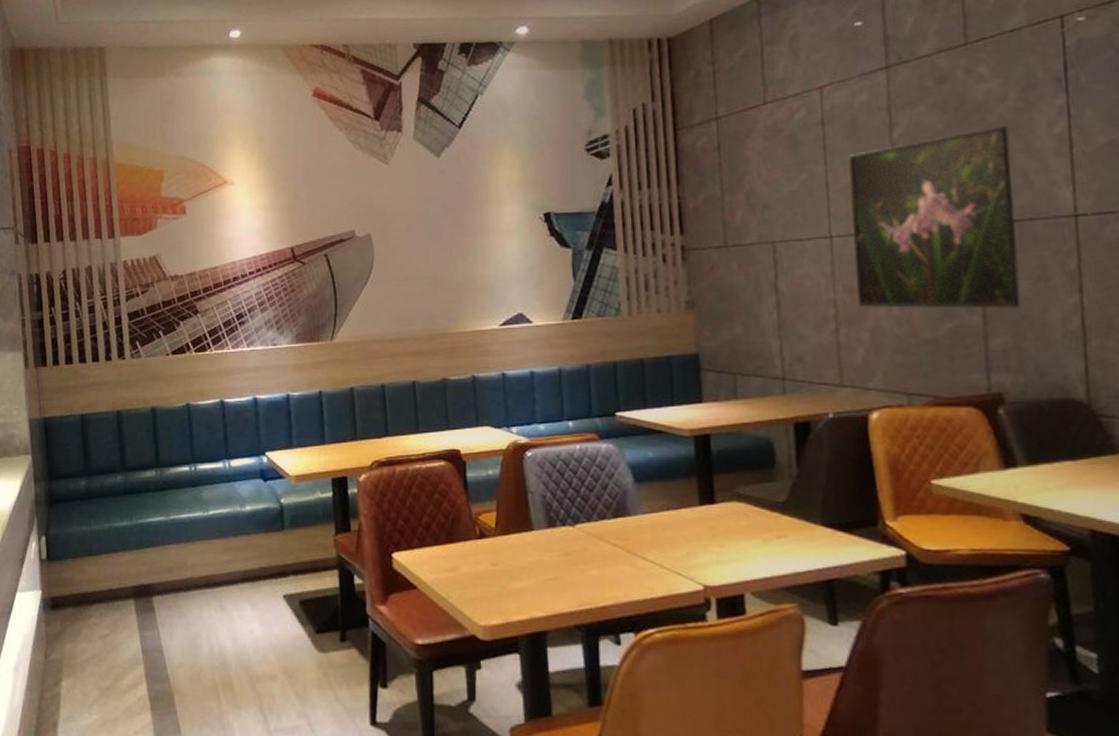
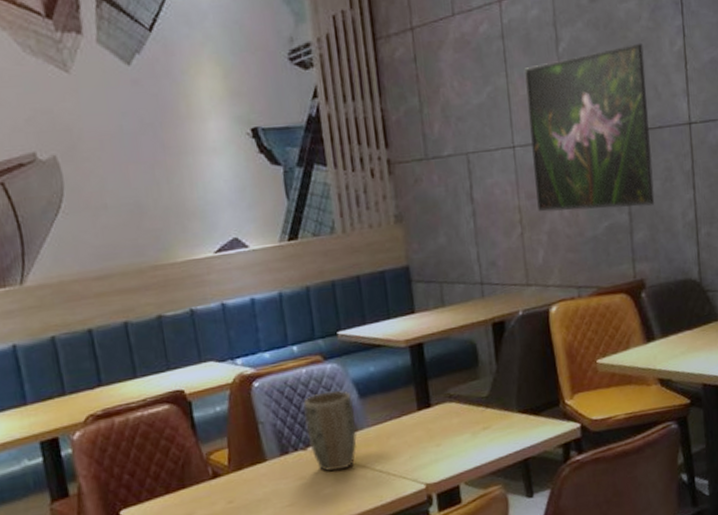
plant pot: none [575,471,630,553] -> present [303,391,357,472]

